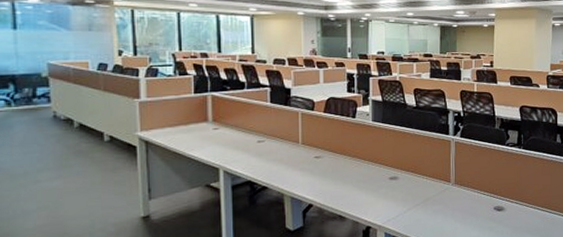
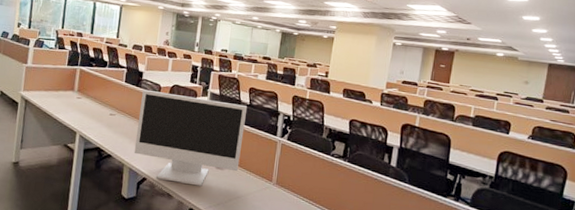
monitor: none [293,107,415,203] -> present [134,89,248,186]

